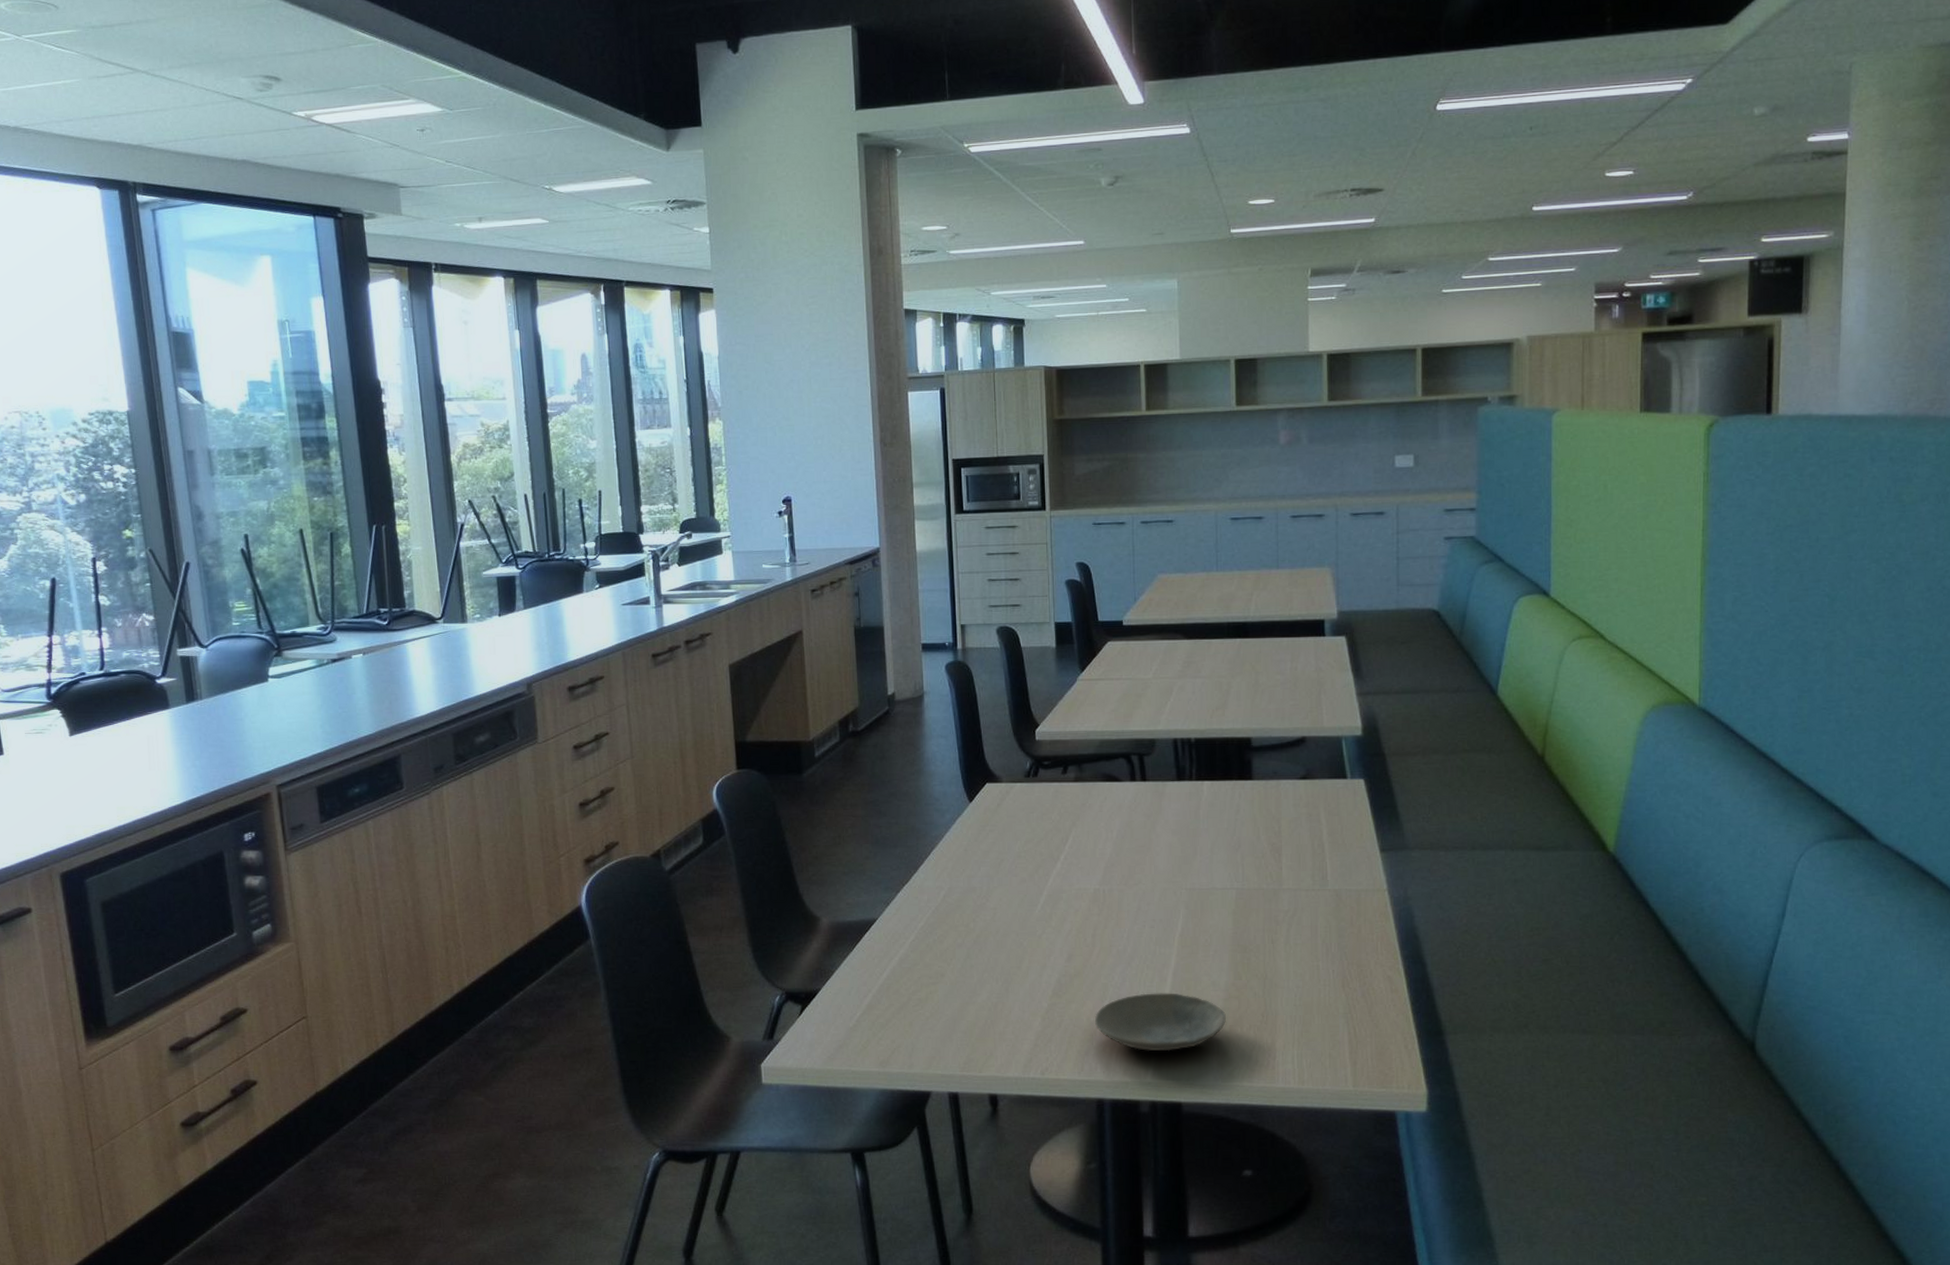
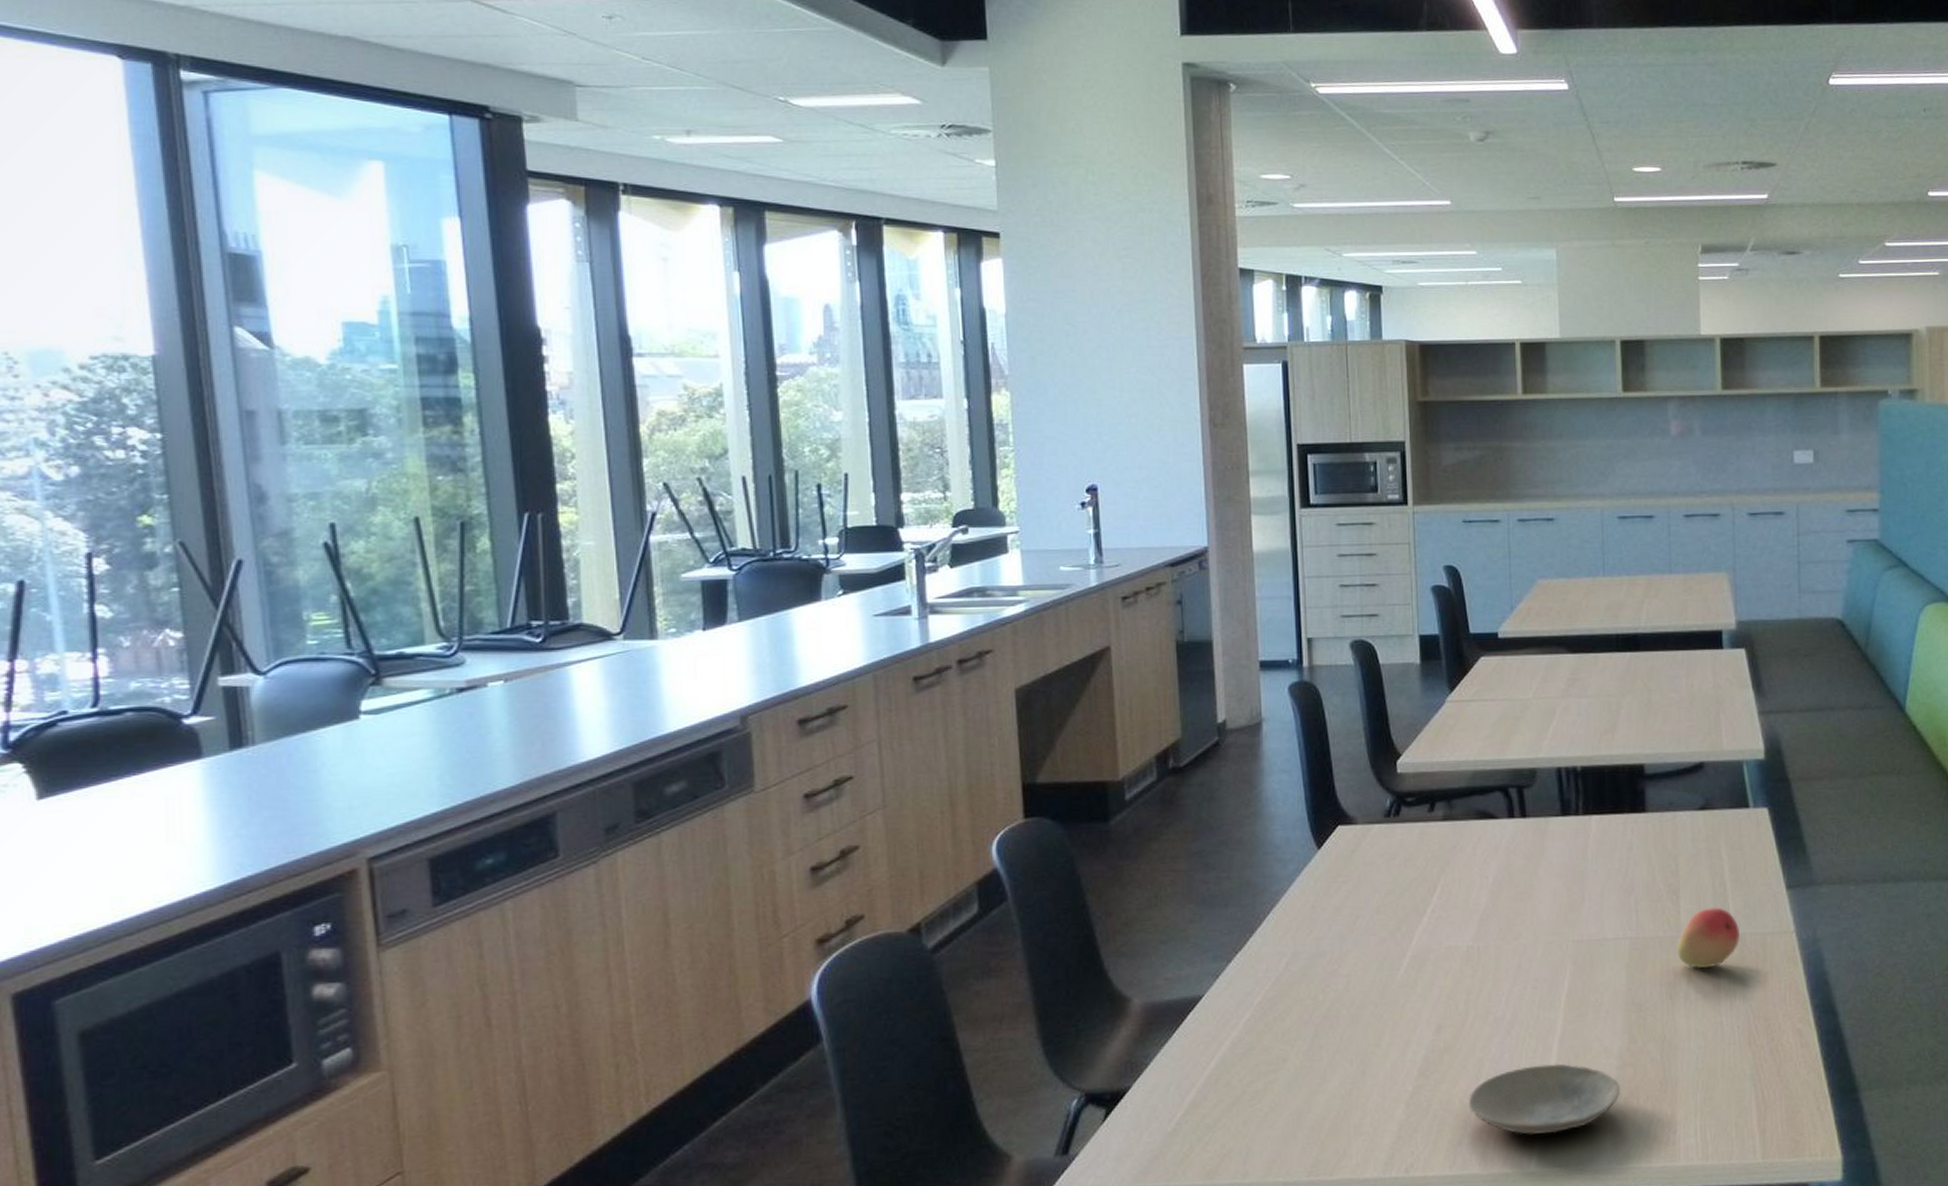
fruit: none [1278,865,1336,918] -> present [1676,907,1739,968]

